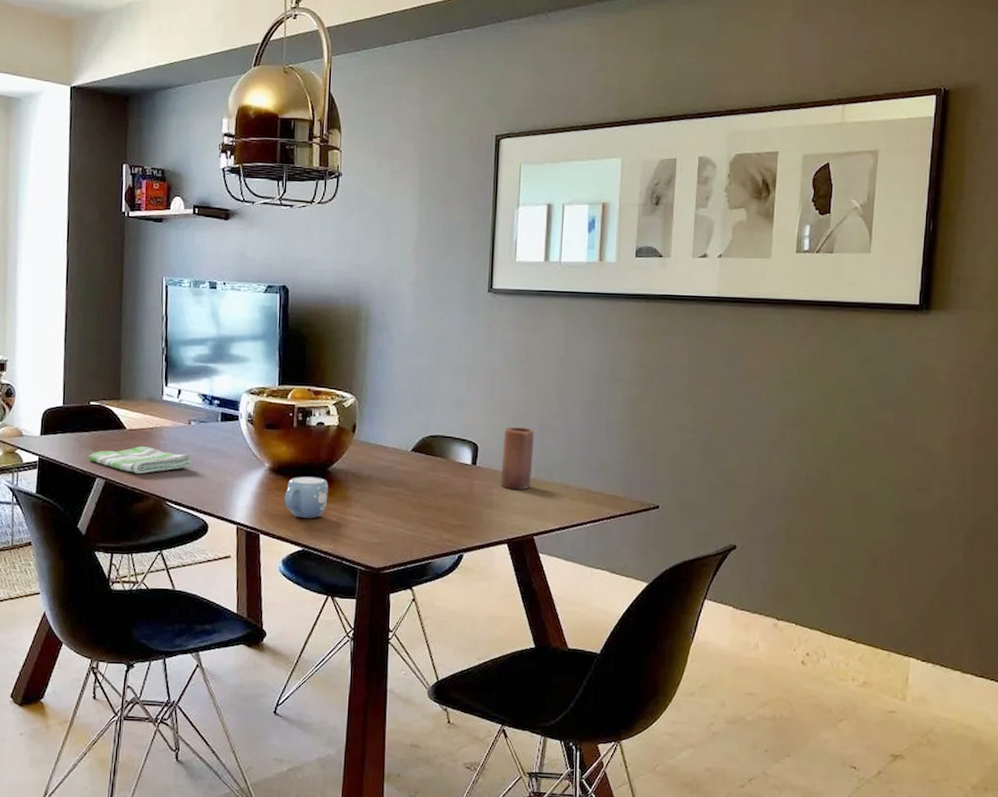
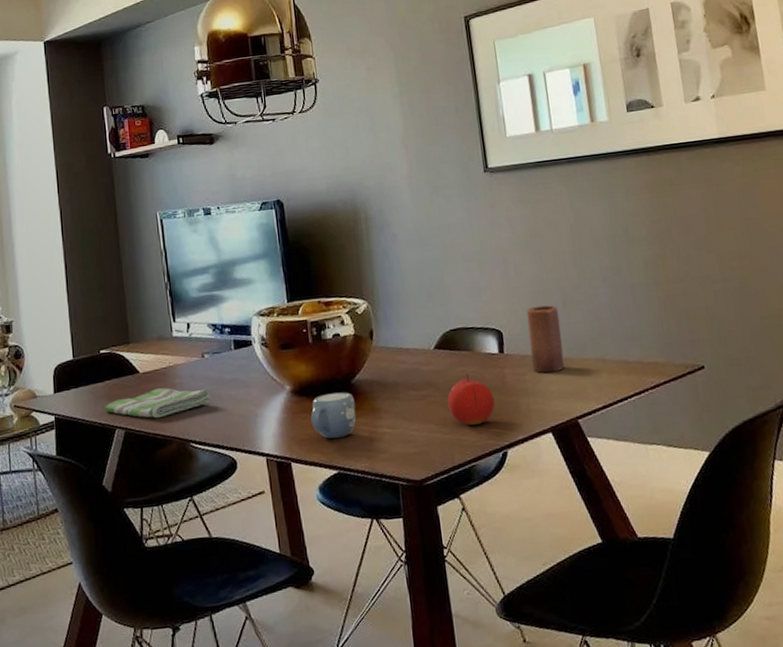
fruit: none [415,477,460,527] -> present [447,372,495,426]

